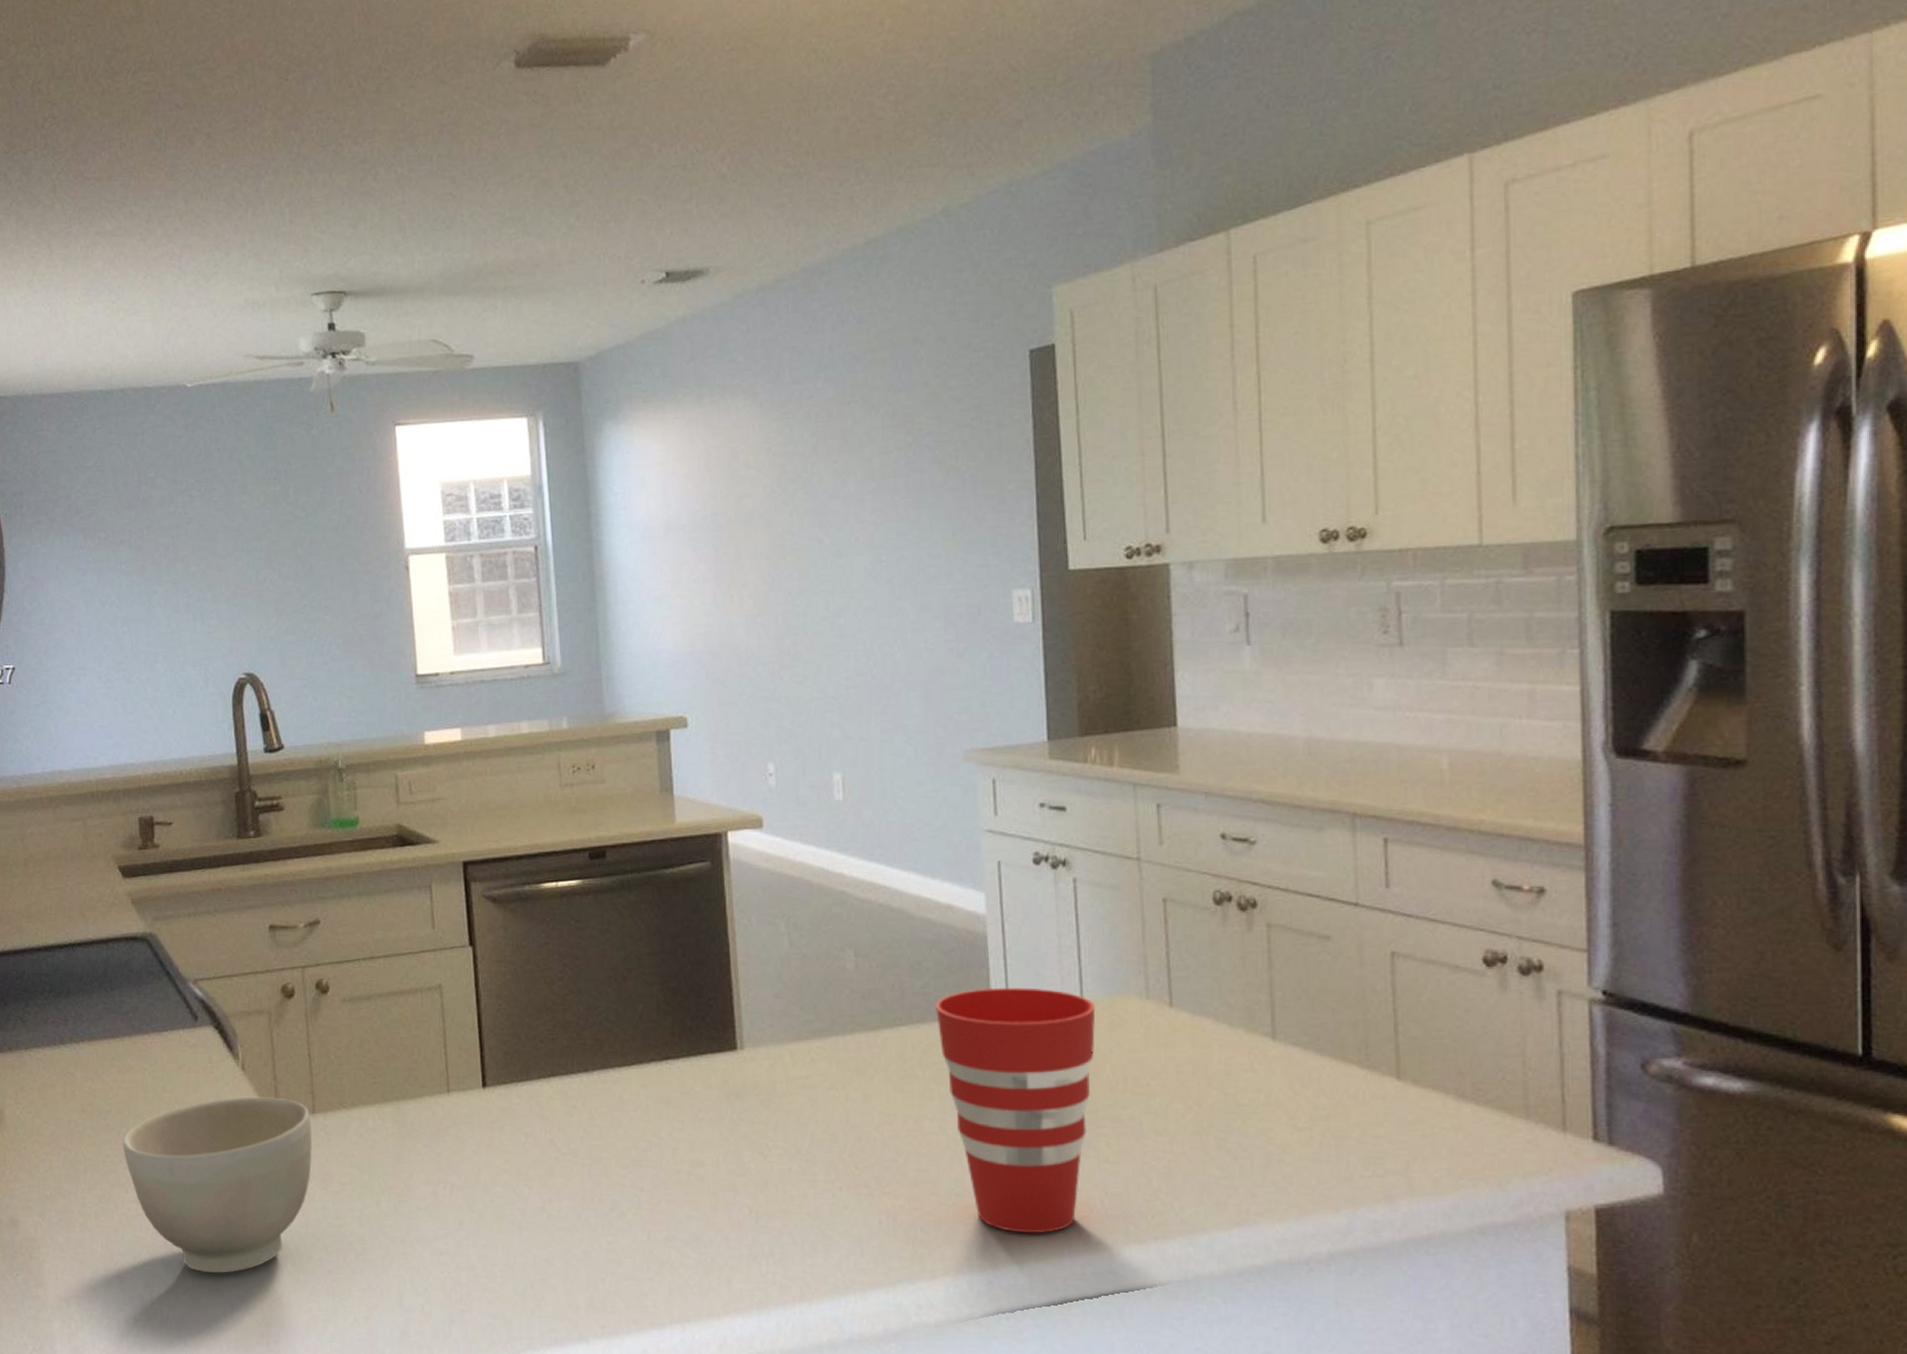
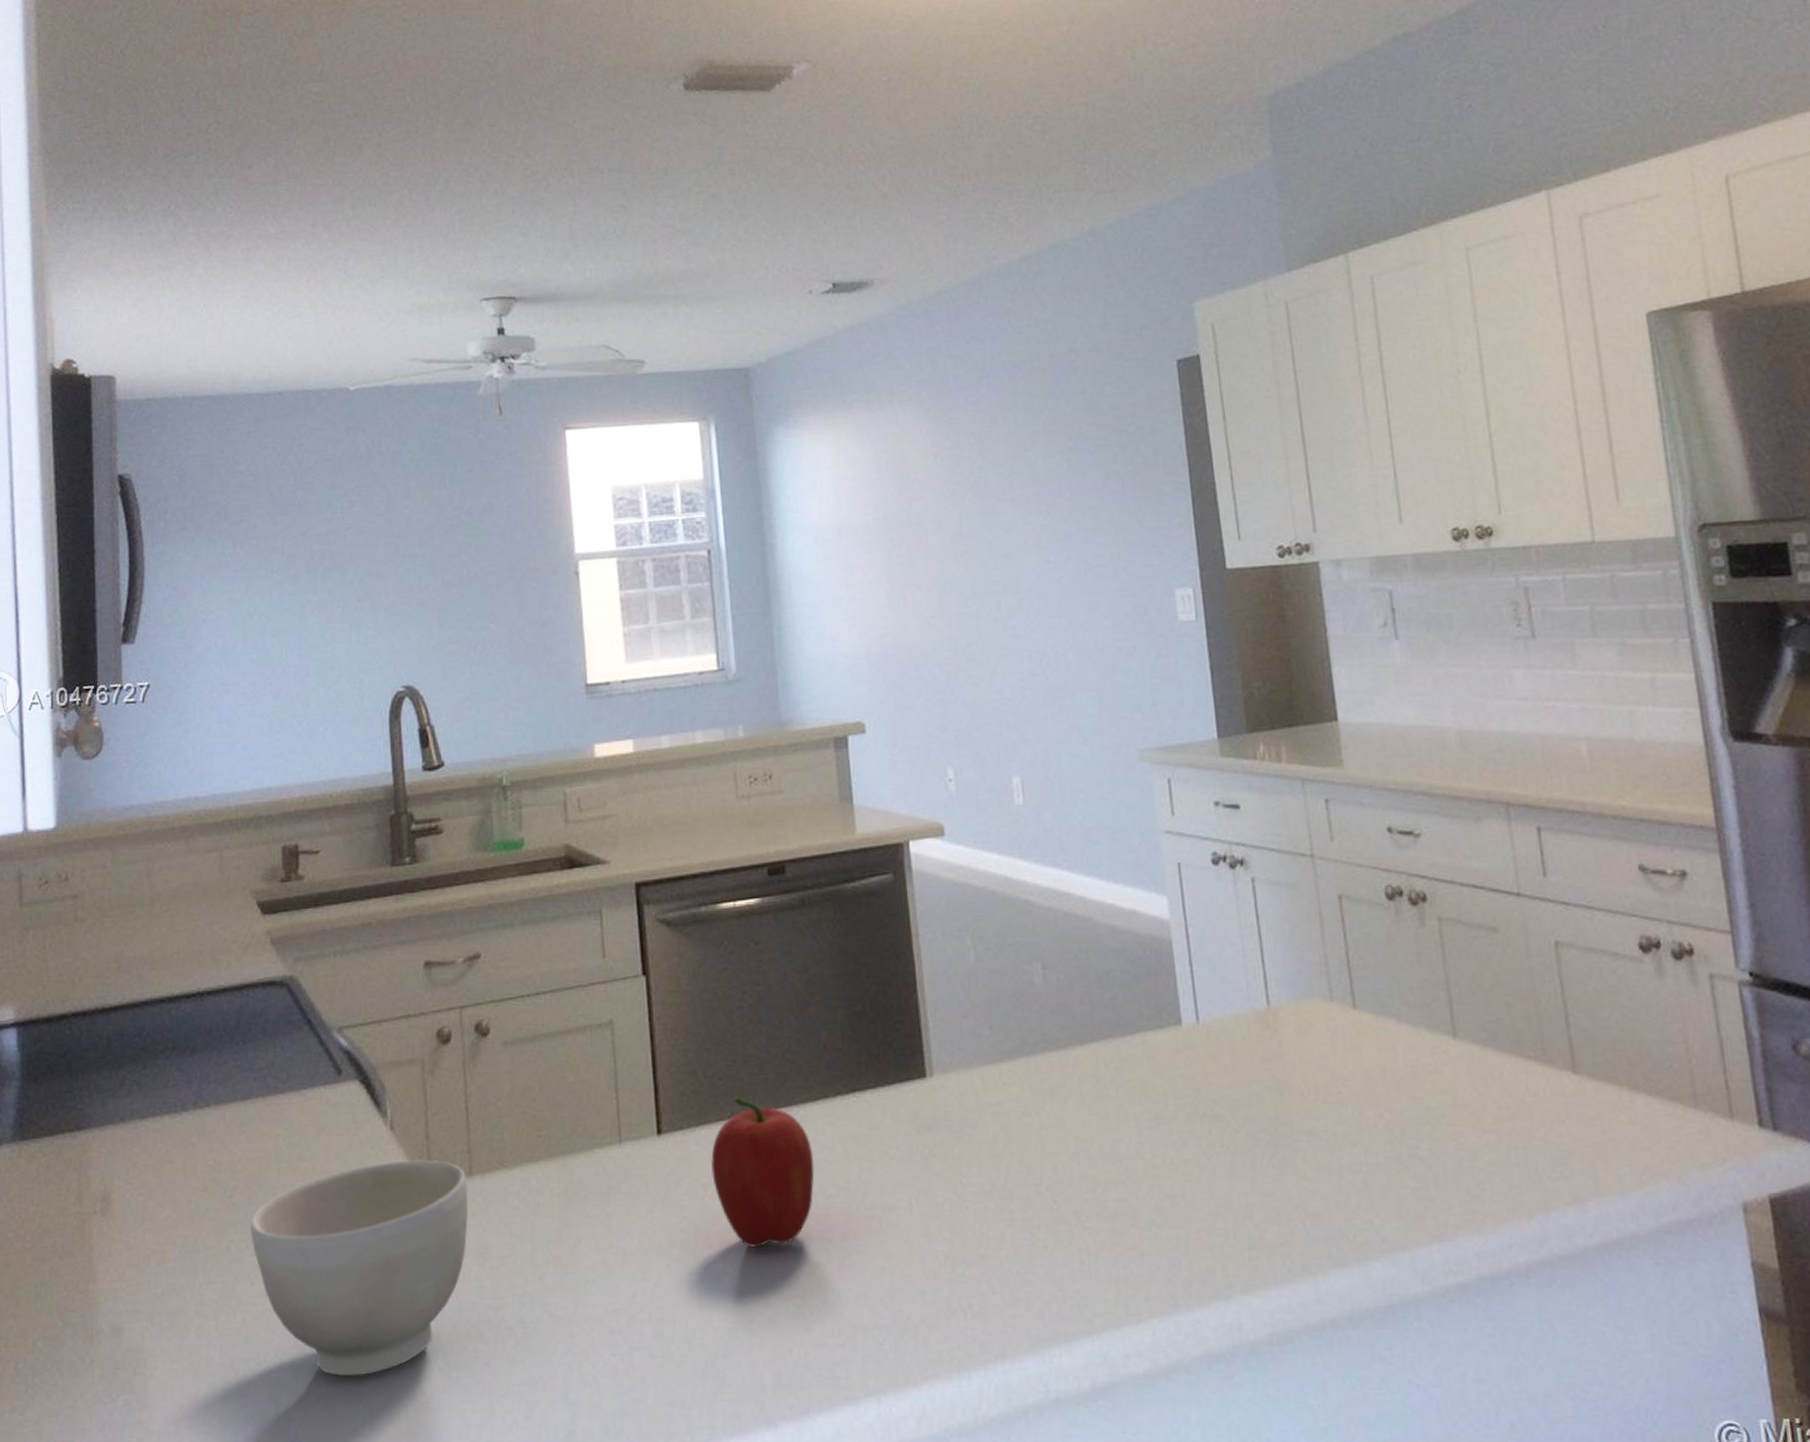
fruit: none [532,1058,628,1190] -> present [711,1097,815,1248]
cup: present [936,987,1096,1233] -> none [1125,994,1285,1263]

